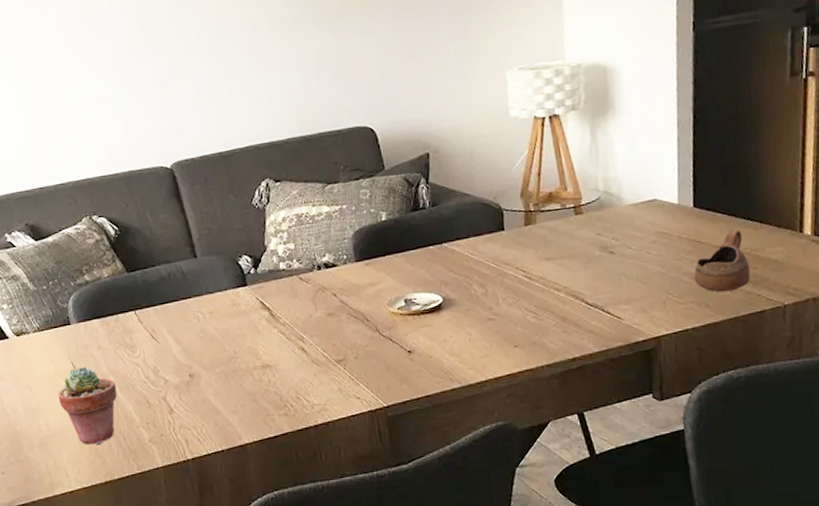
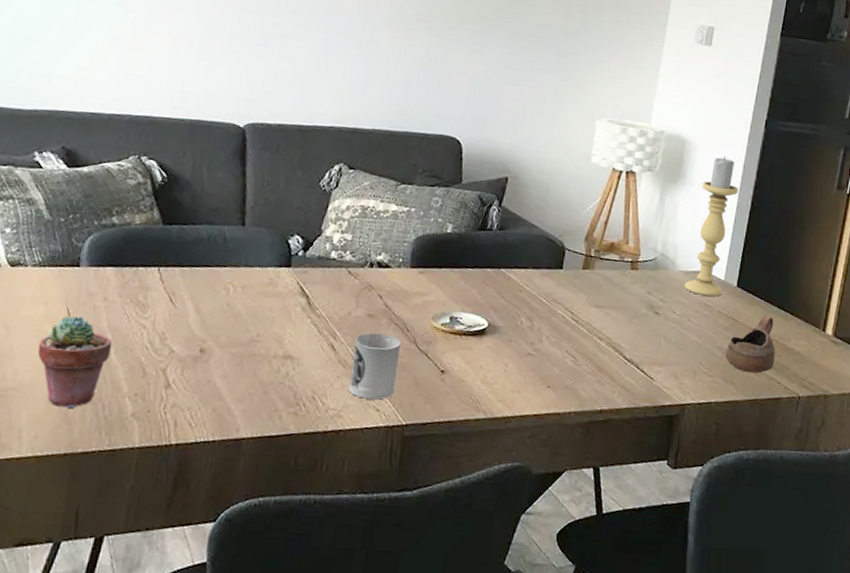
cup: none [321,328,369,391] -> present [348,333,401,400]
candle holder: none [634,73,678,225] -> present [684,156,738,297]

